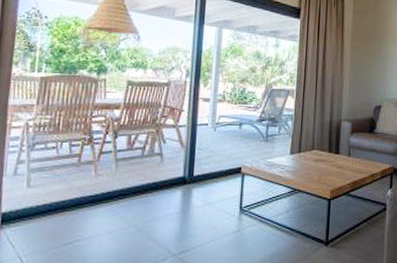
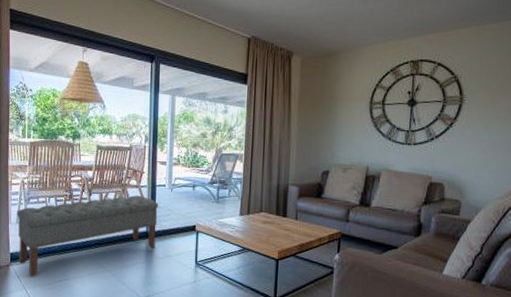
bench: none [13,136,200,242] -> present [17,195,159,278]

